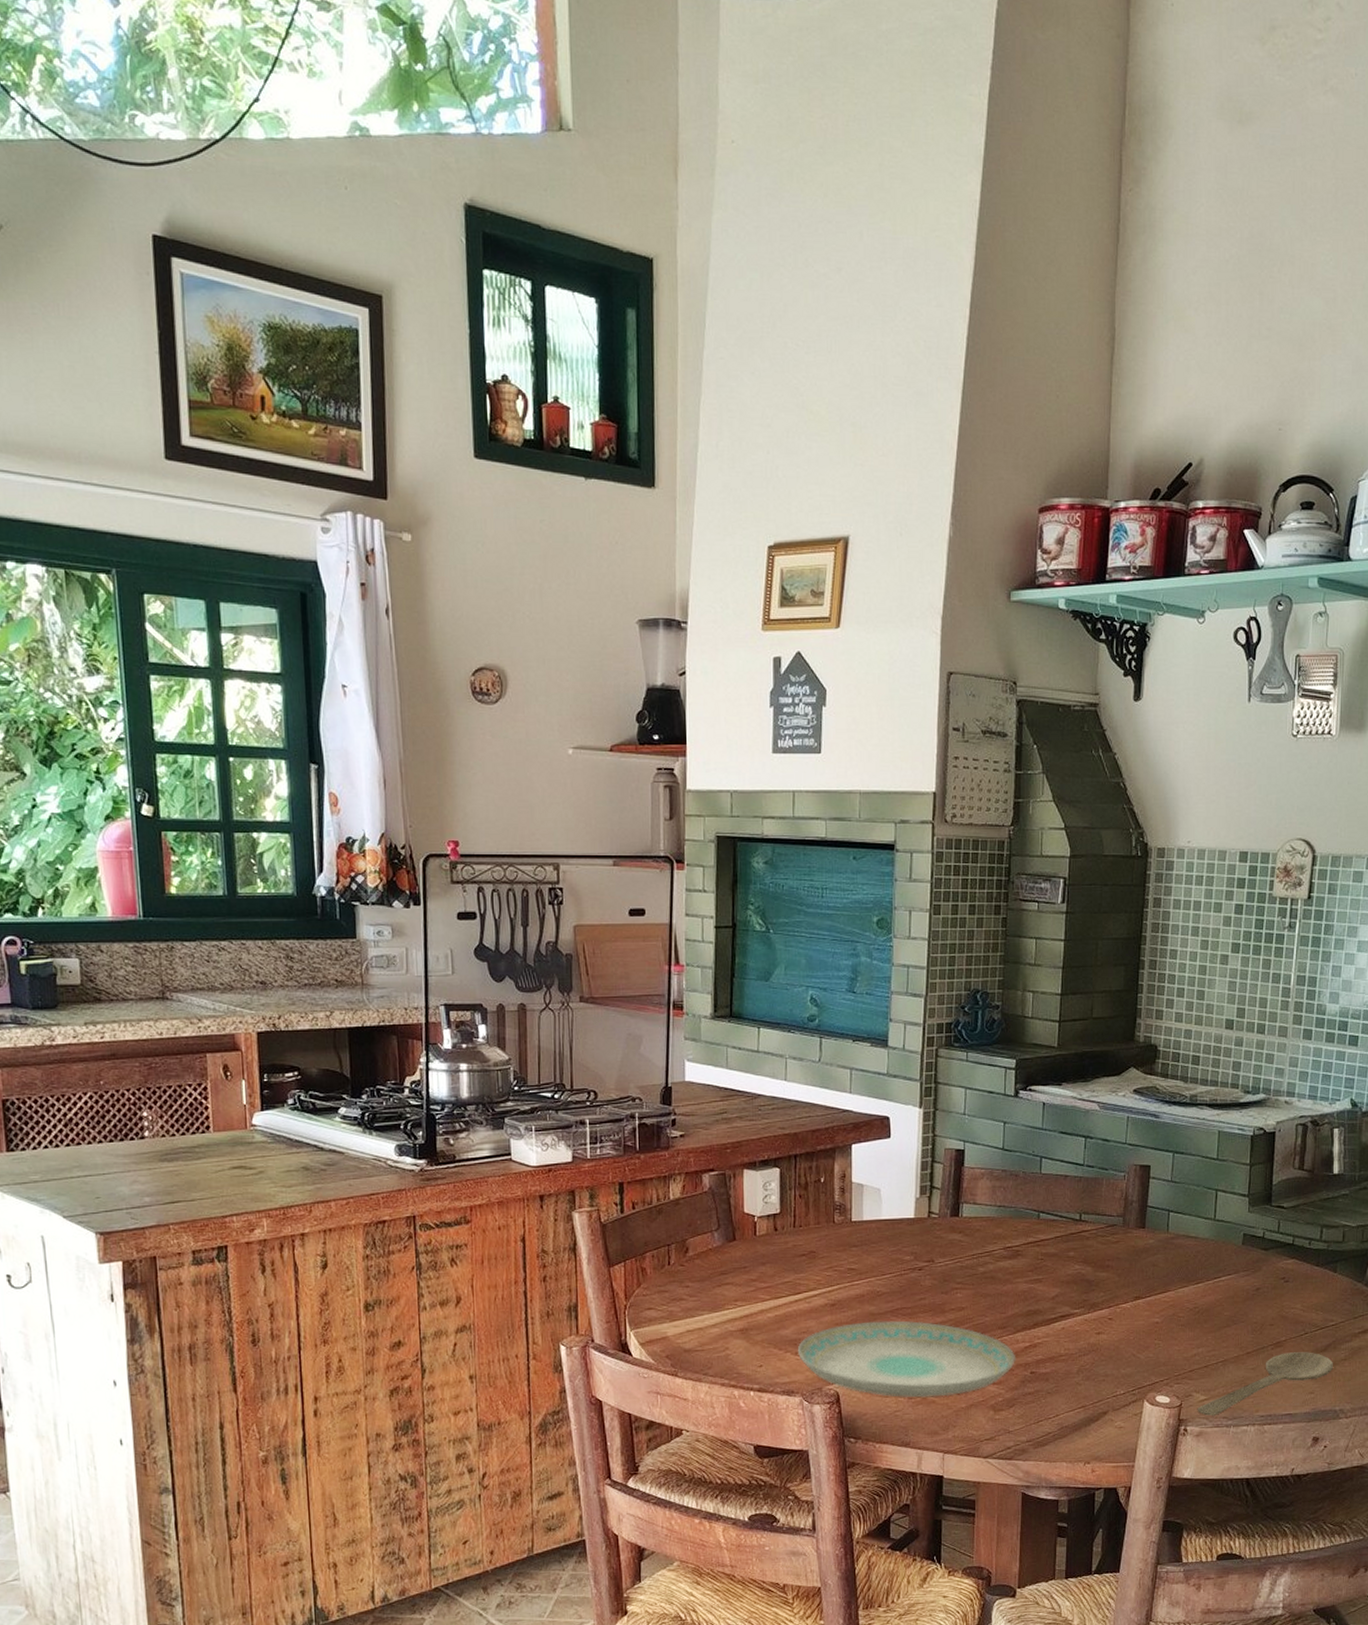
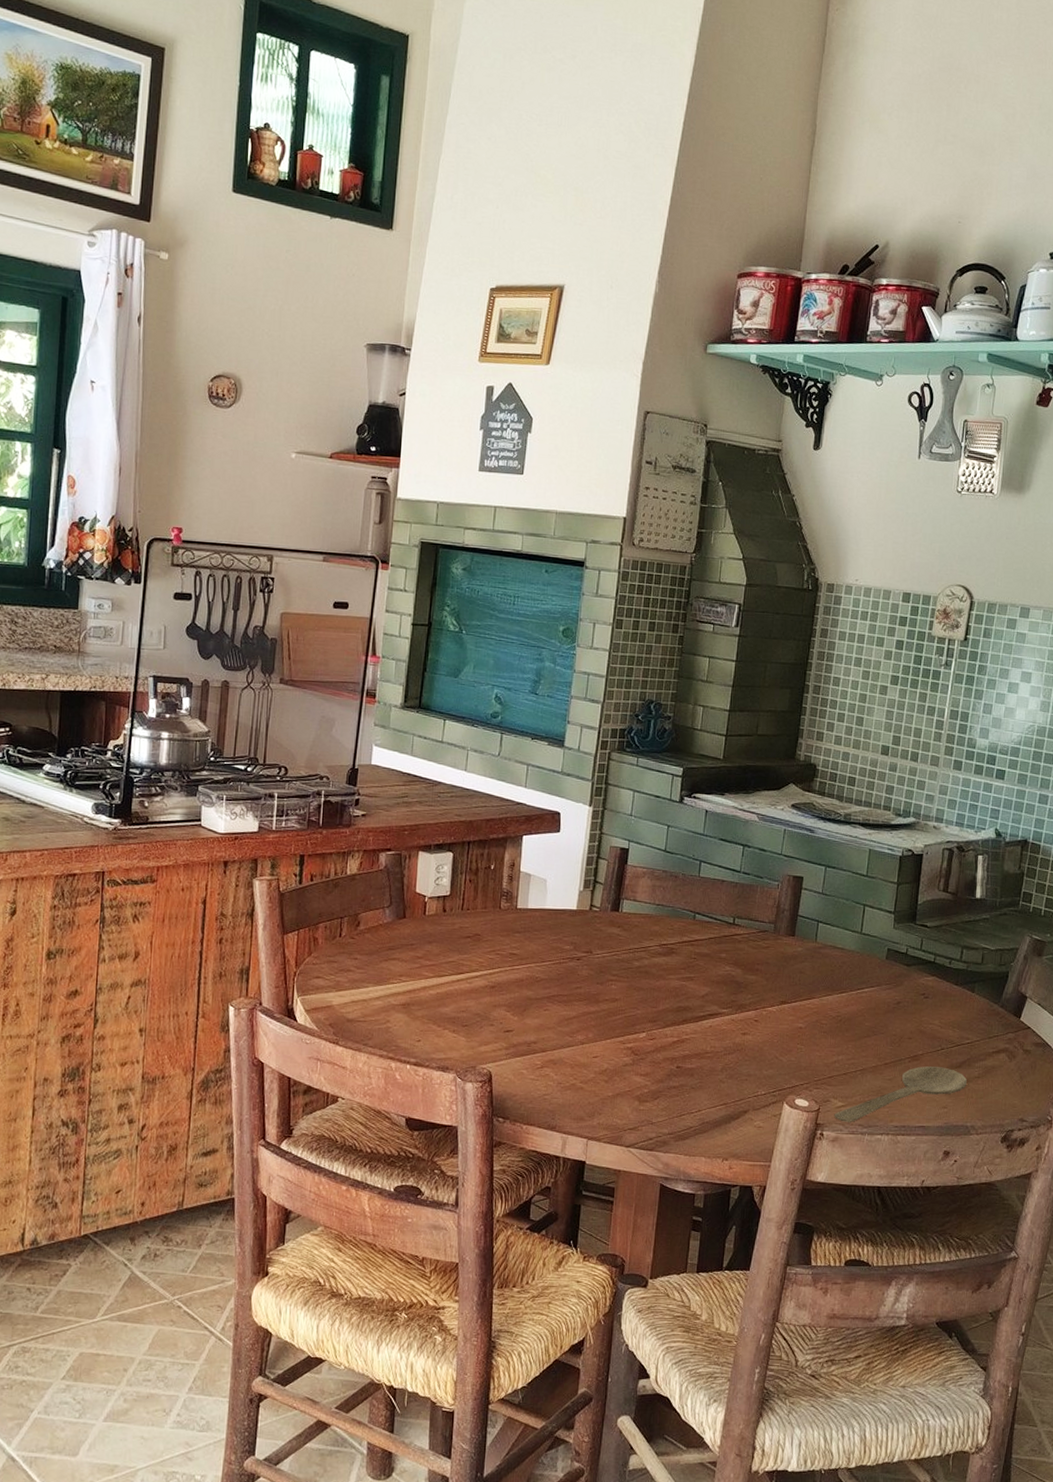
plate: present [797,1320,1016,1398] -> none [455,1005,664,1084]

